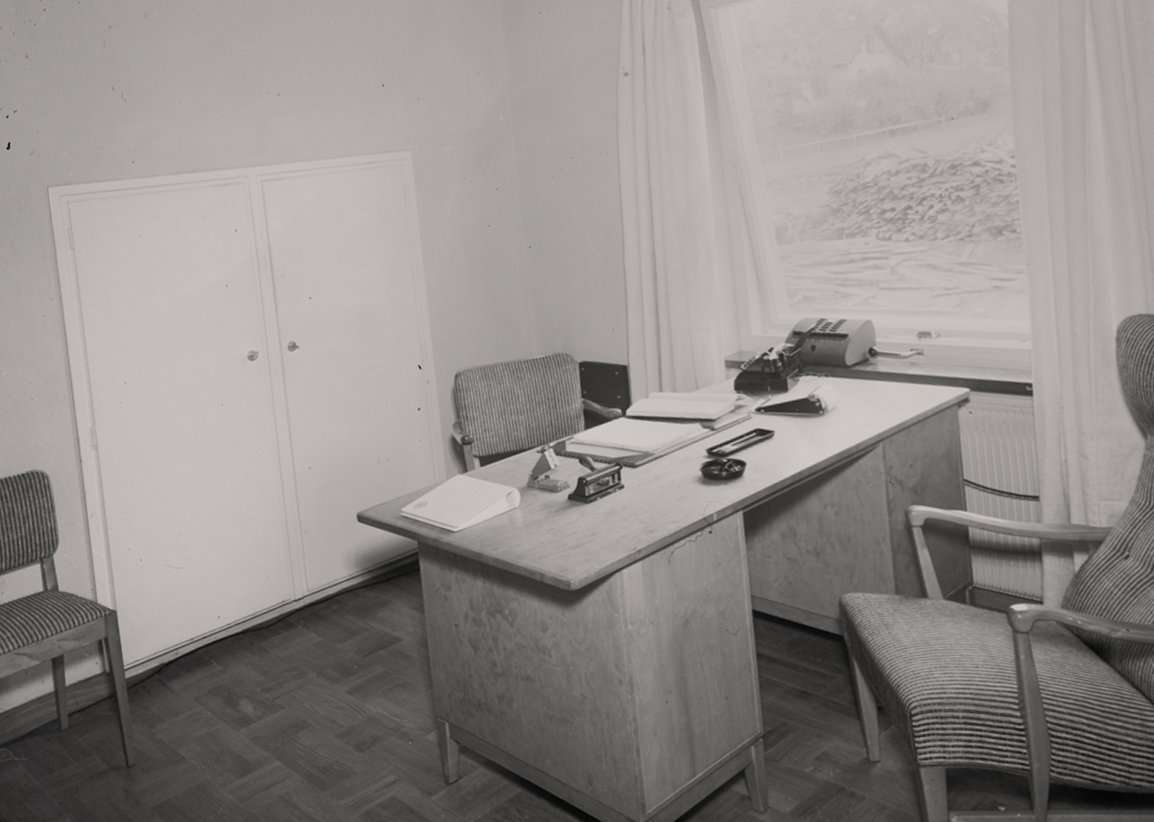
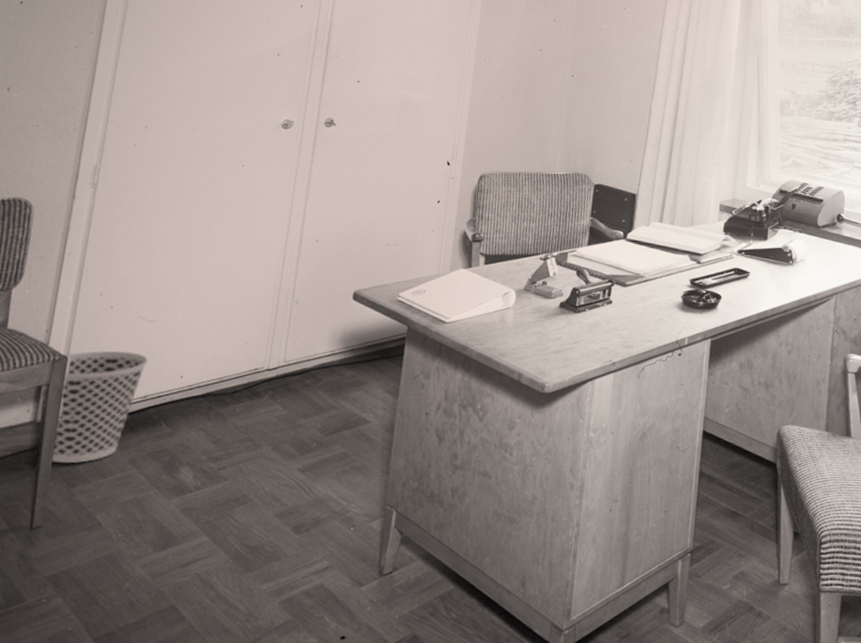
wastebasket: none [101,599,186,707] -> present [41,351,148,463]

